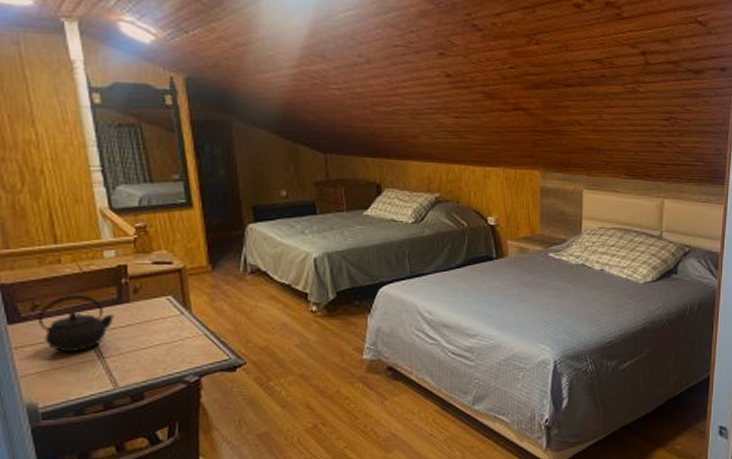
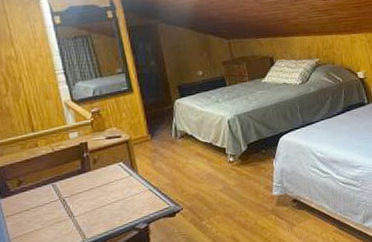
kettle: present [38,294,114,352] -> none [23,169,80,216]

